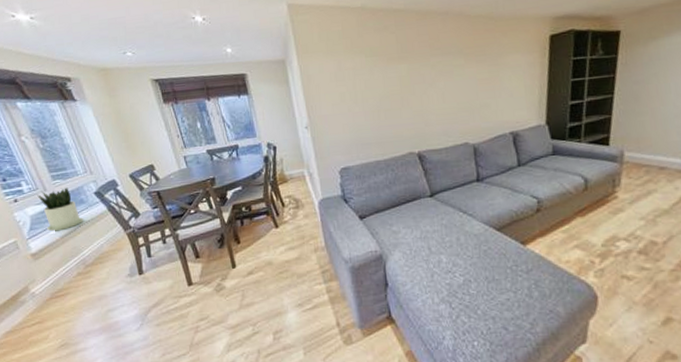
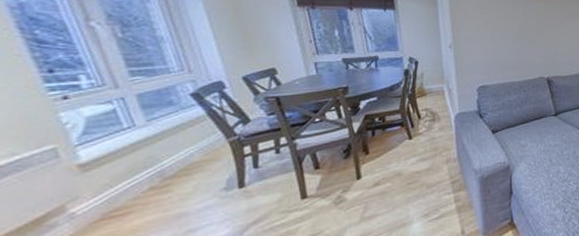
planter: present [37,187,84,232] -> none [102,86,170,137]

